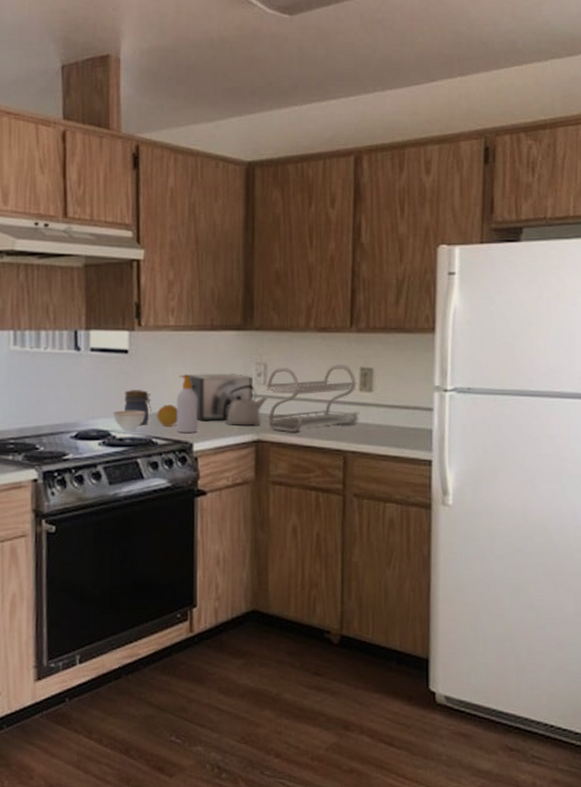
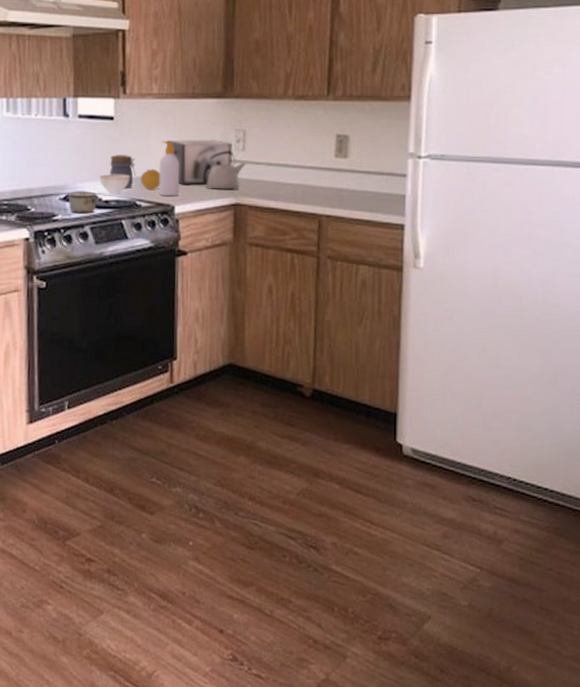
saucepan: none [80,429,111,451] -> present [68,192,97,213]
dish rack: present [266,365,359,433] -> none [245,132,334,197]

